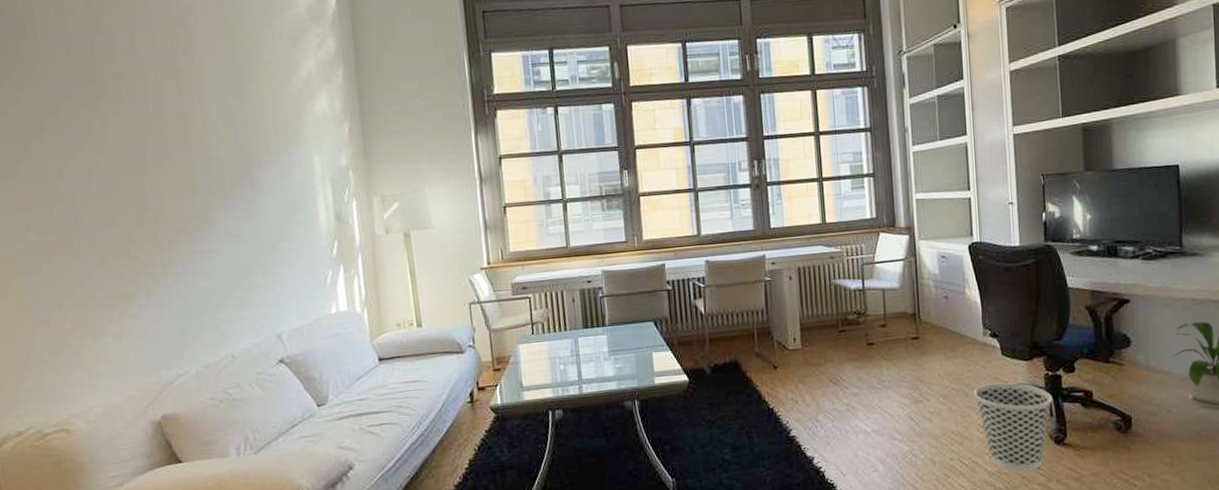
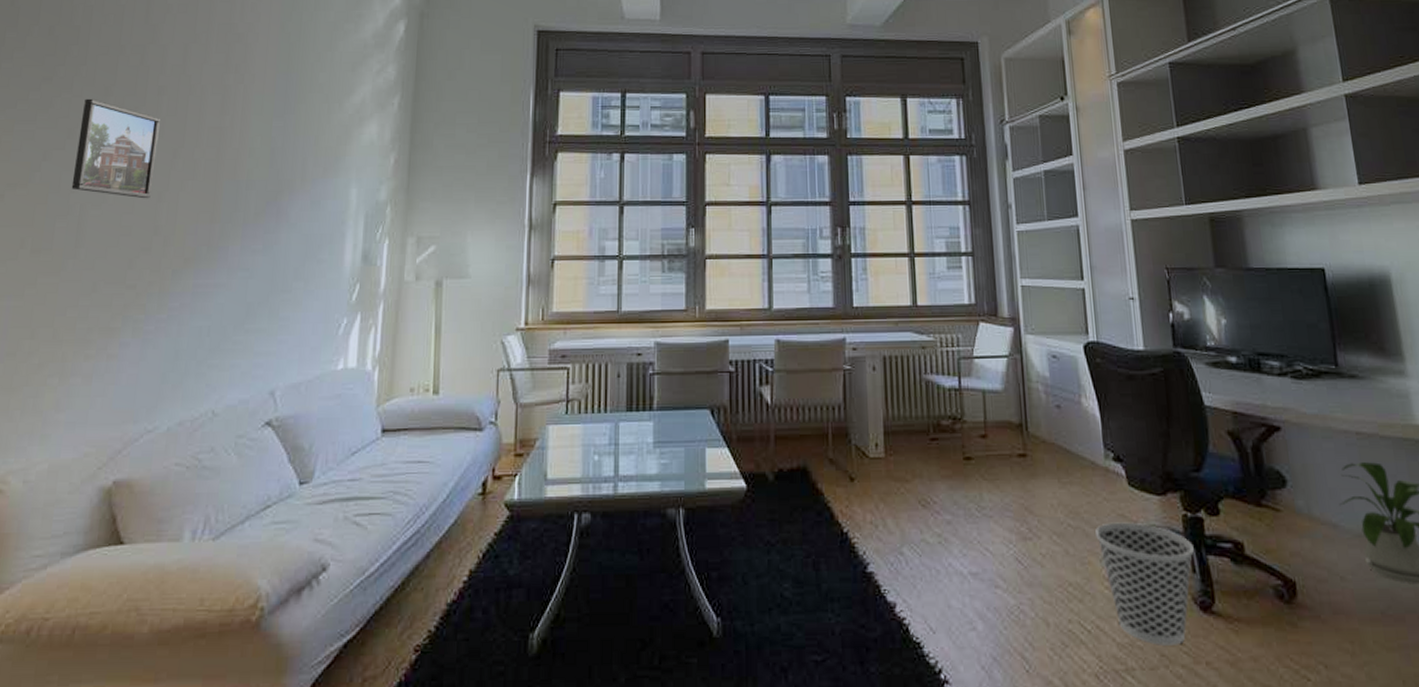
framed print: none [48,90,133,180] -> present [71,98,160,199]

